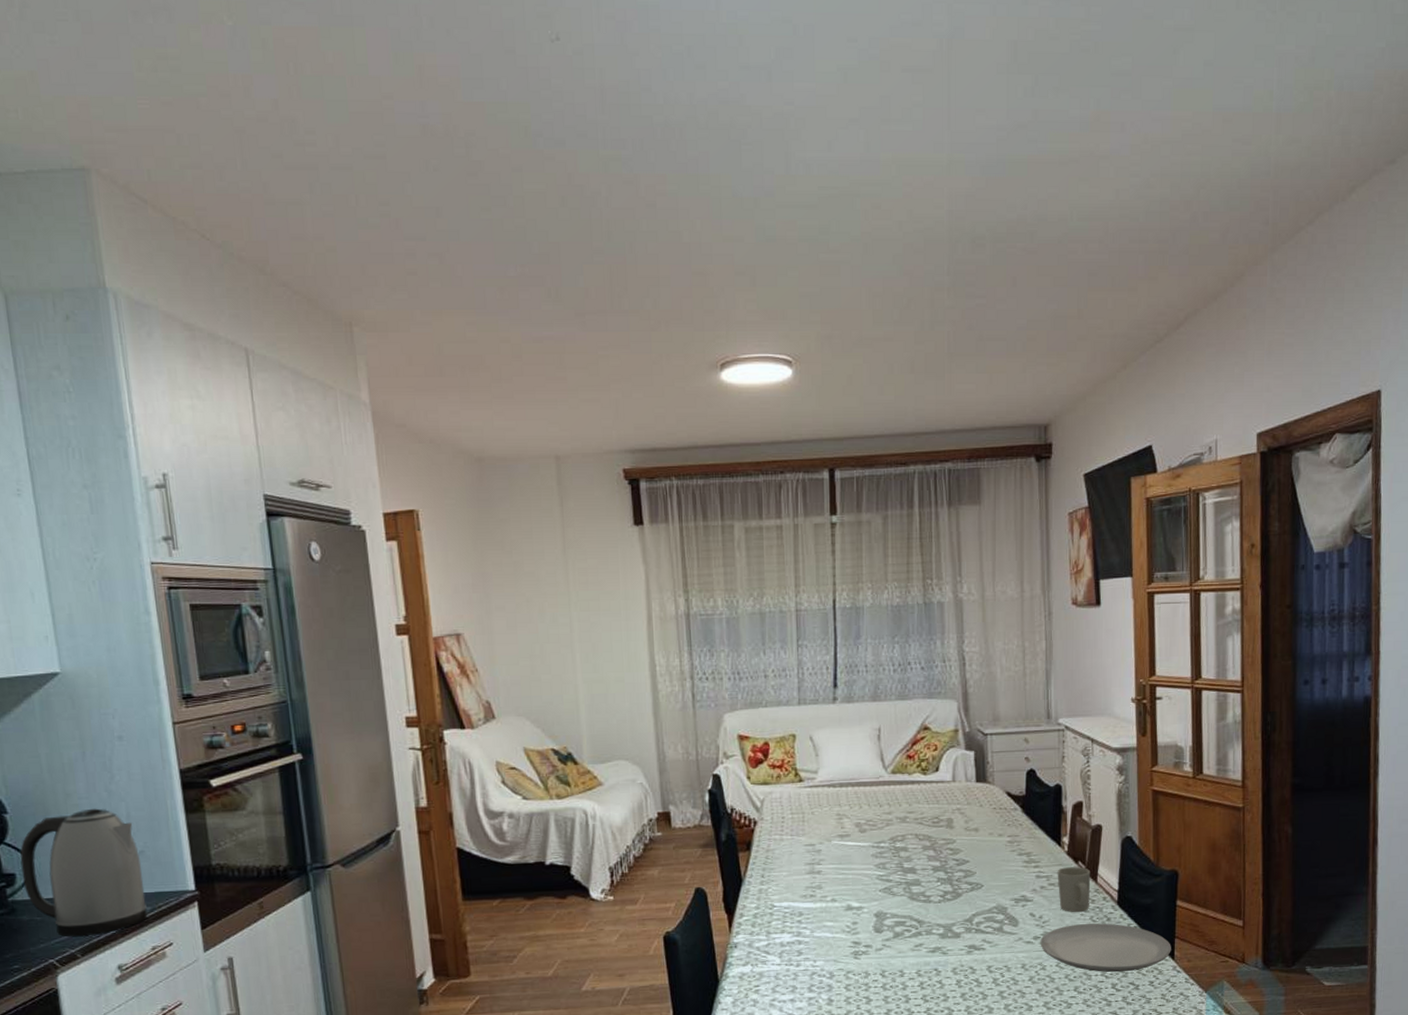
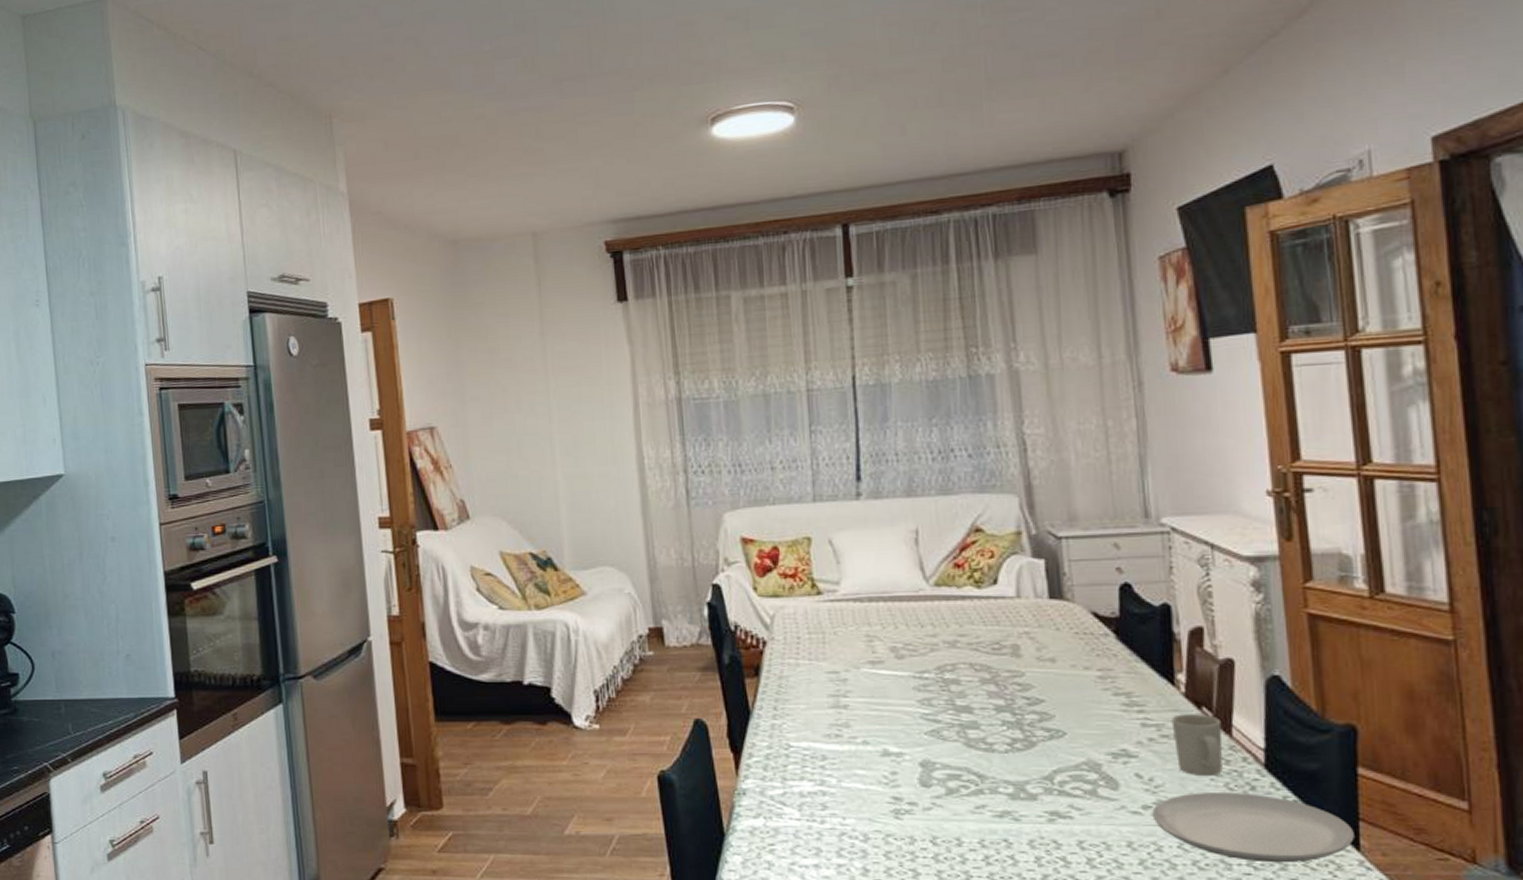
kettle: present [20,808,148,936] -> none [23,610,131,740]

